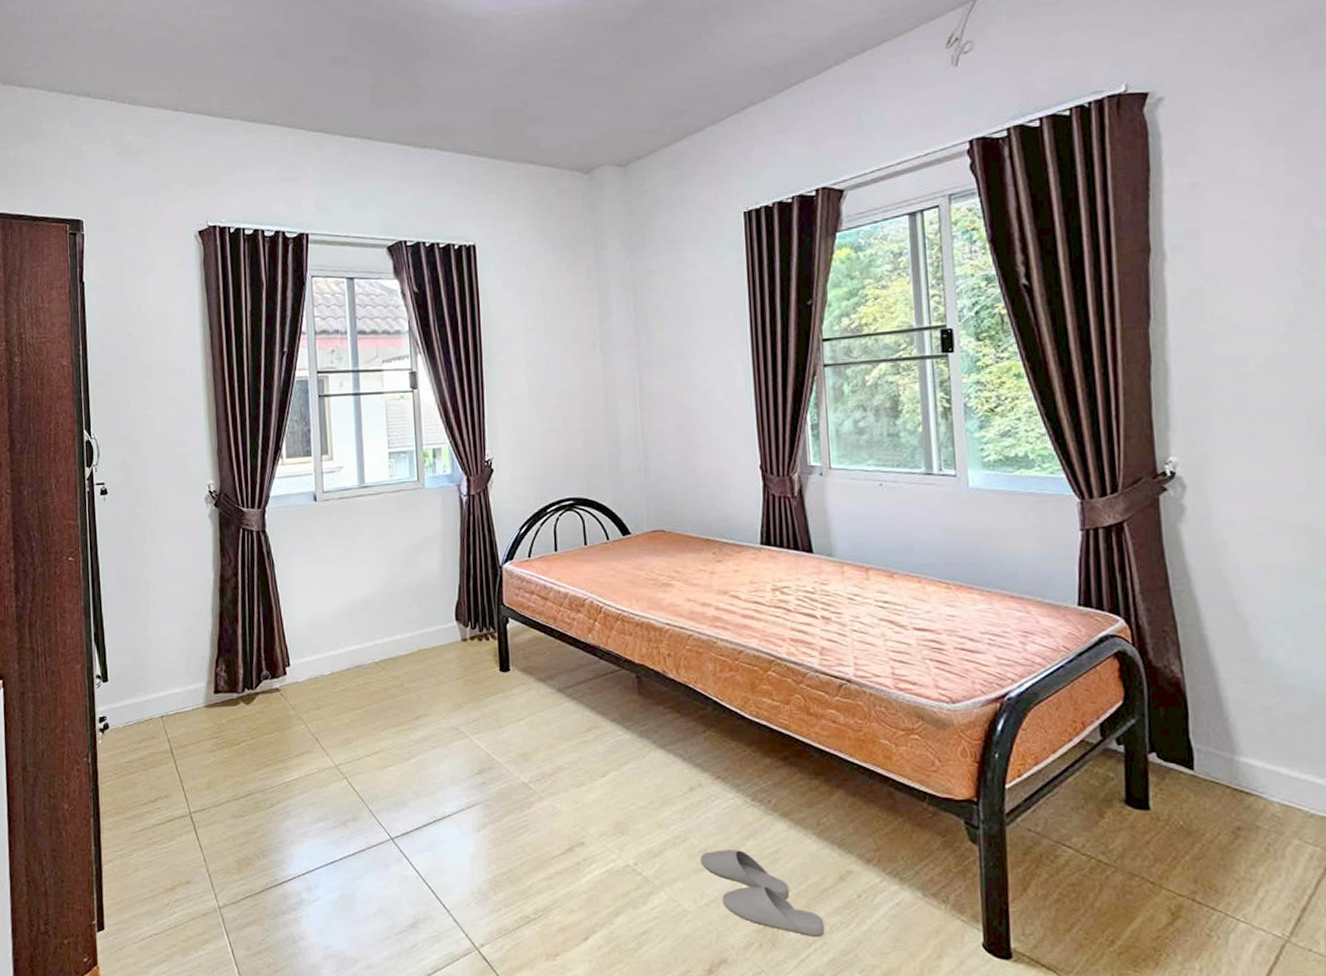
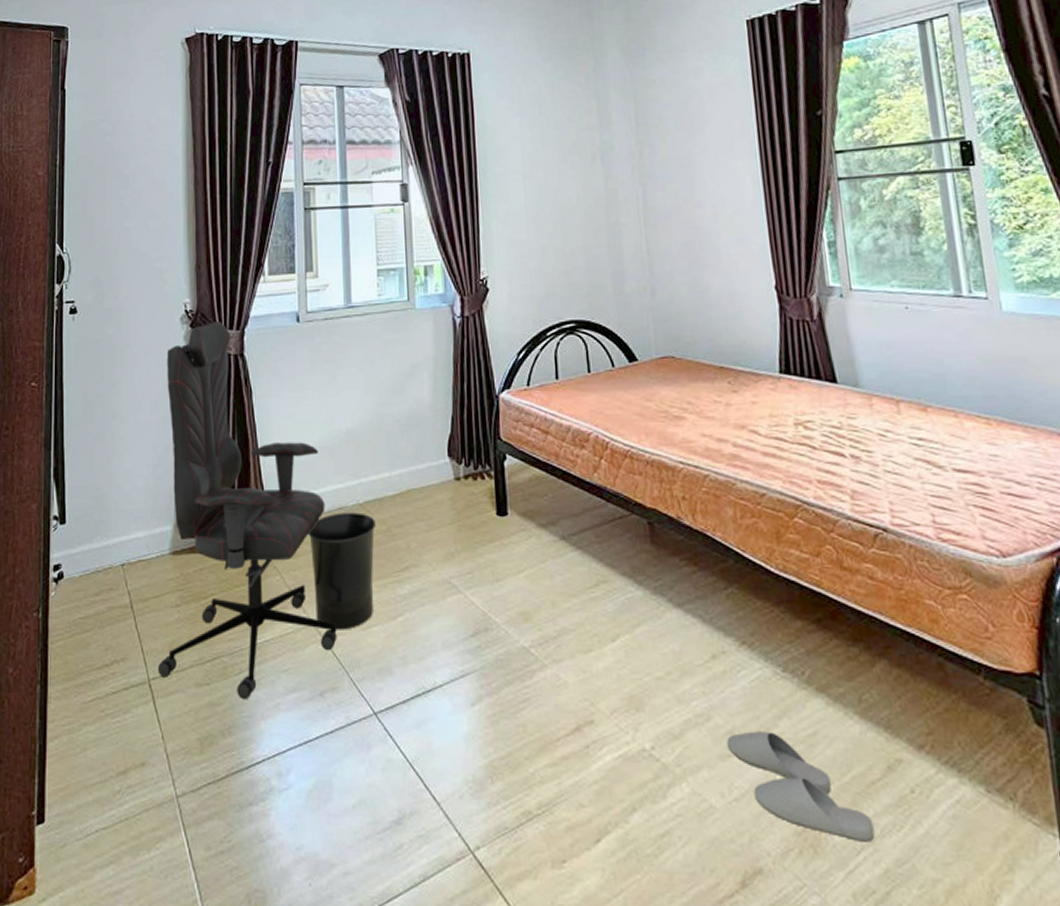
office chair: none [193,501,357,829] -> present [157,321,337,700]
waste bin: none [329,670,390,770] -> present [307,512,376,630]

